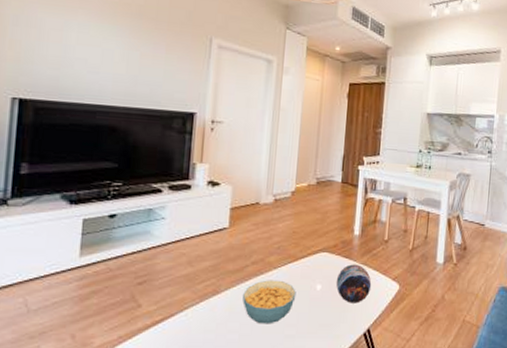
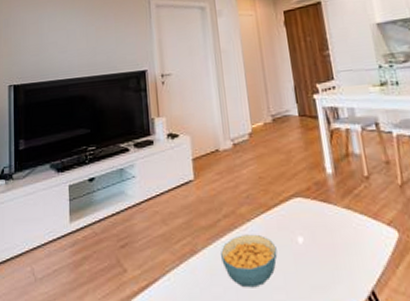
decorative orb: present [336,264,372,304] -> none [319,209,364,258]

